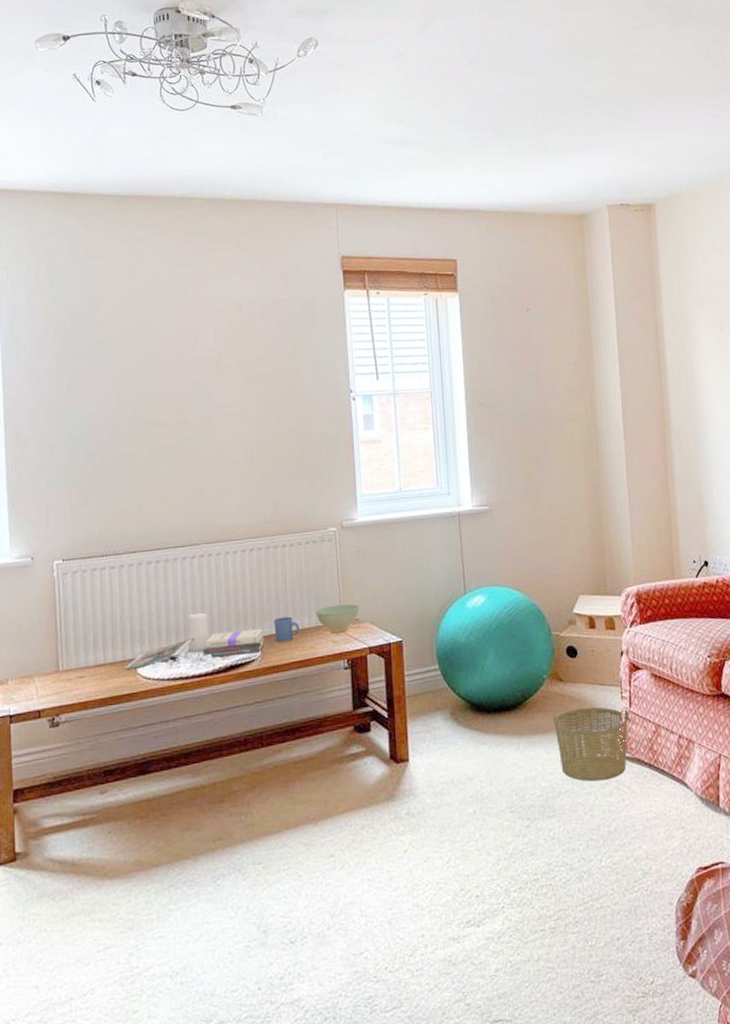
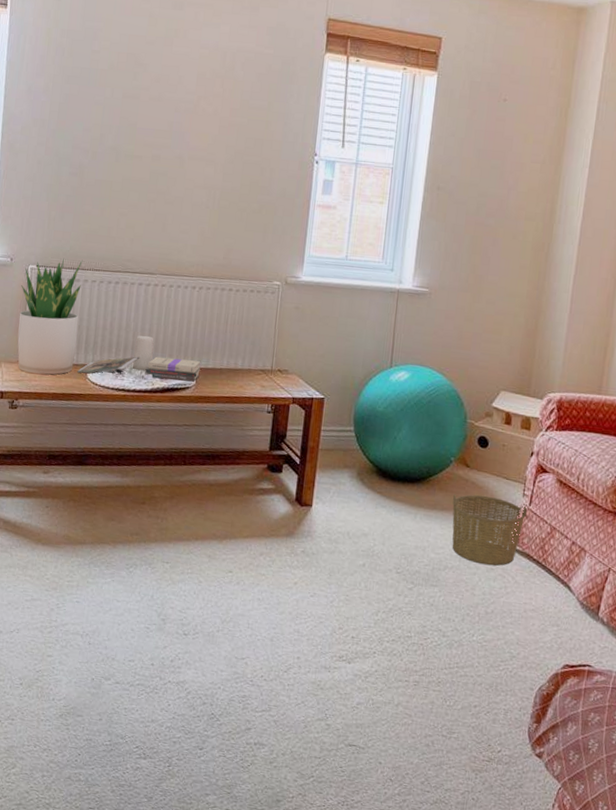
planter: none [47,544,121,683] -> present [17,257,83,375]
mug: present [274,616,300,643] -> none [210,354,233,378]
bowl: present [315,603,360,634] -> none [249,352,290,380]

